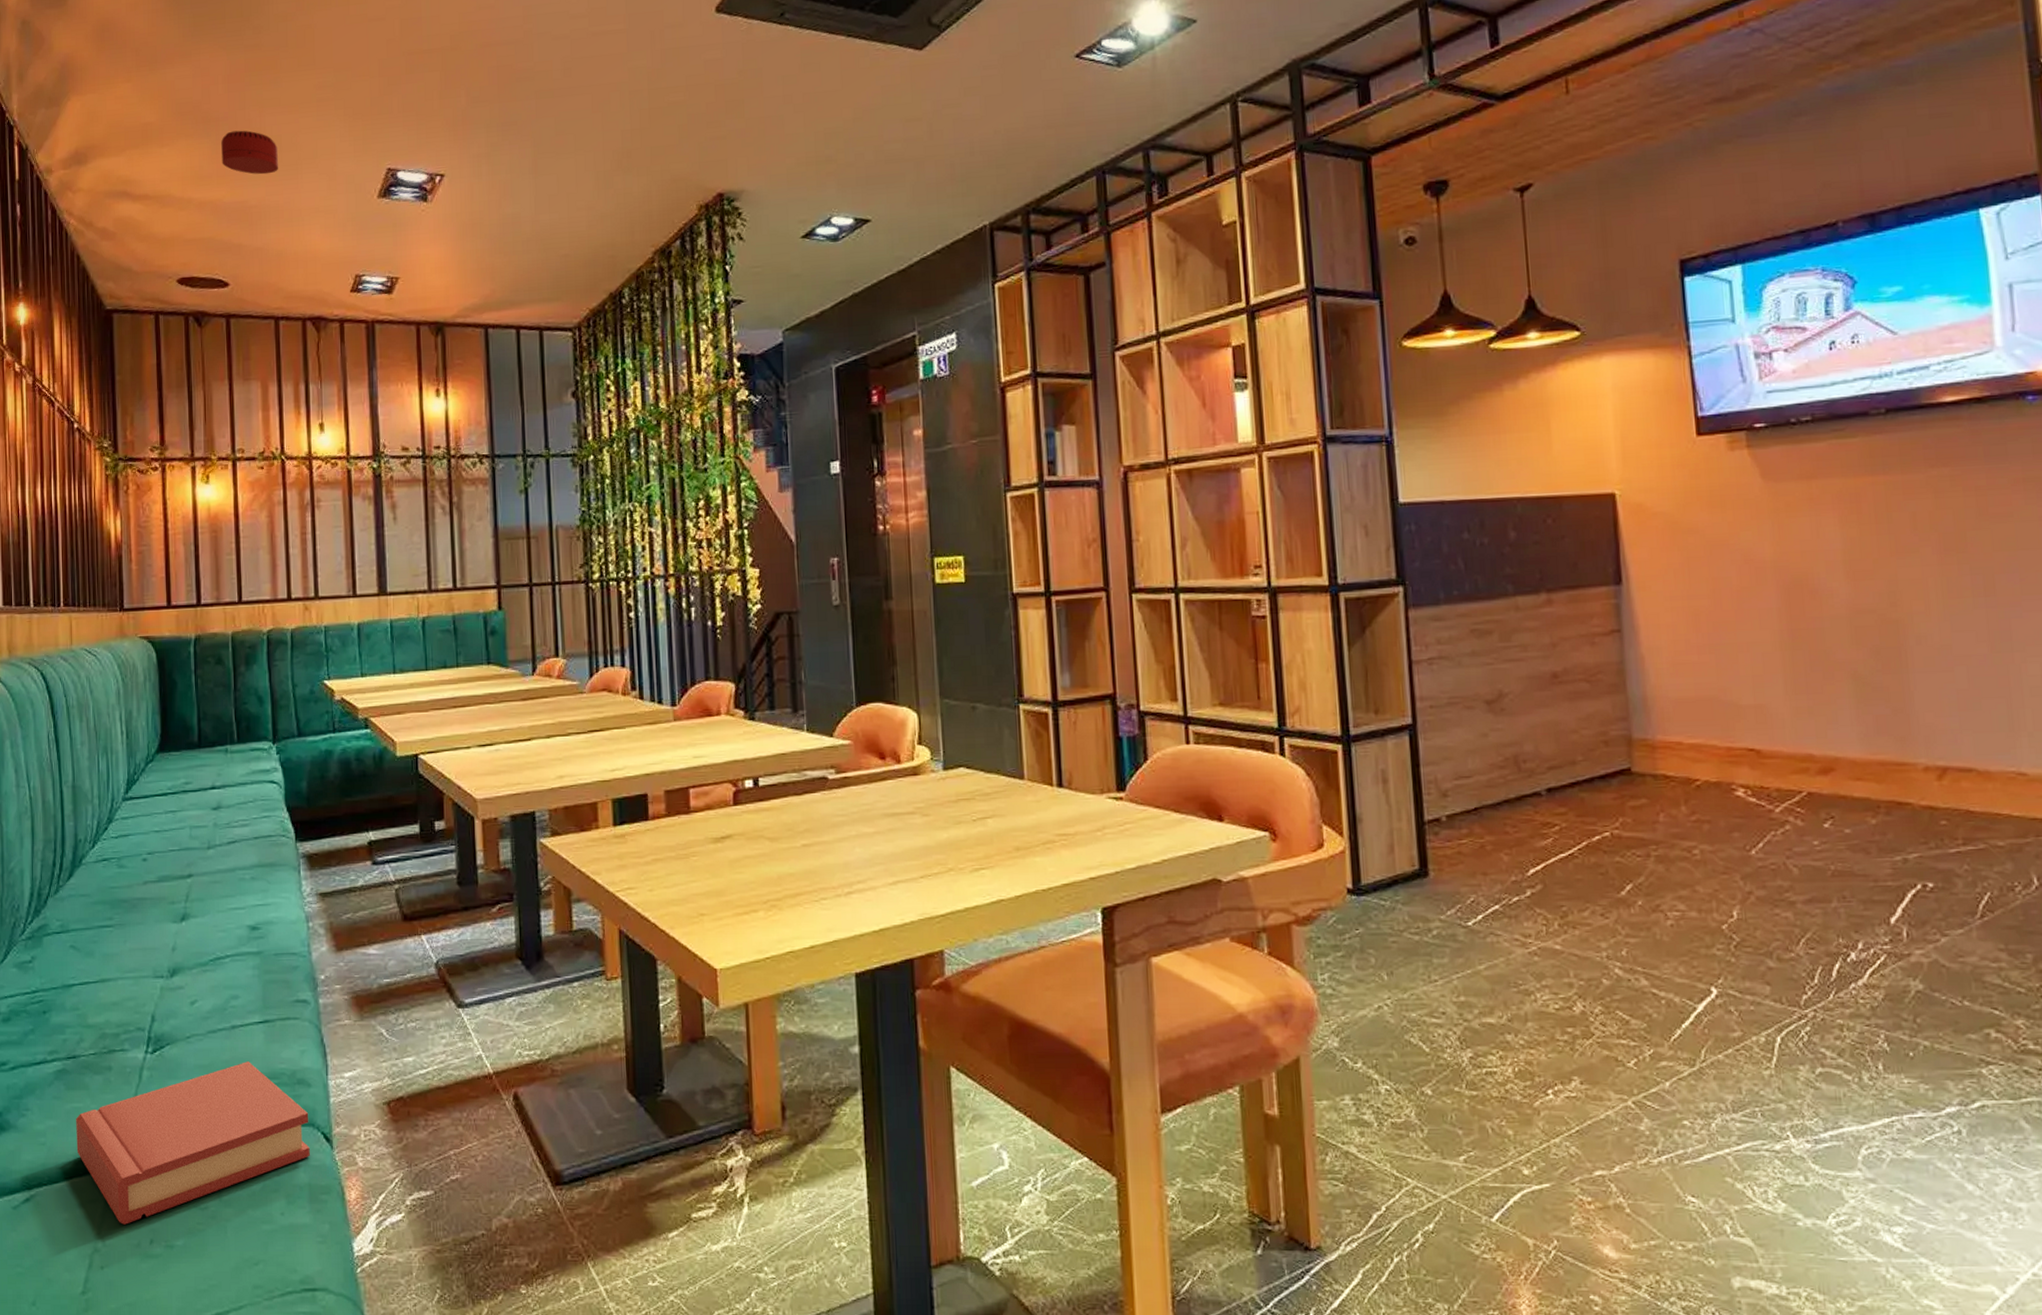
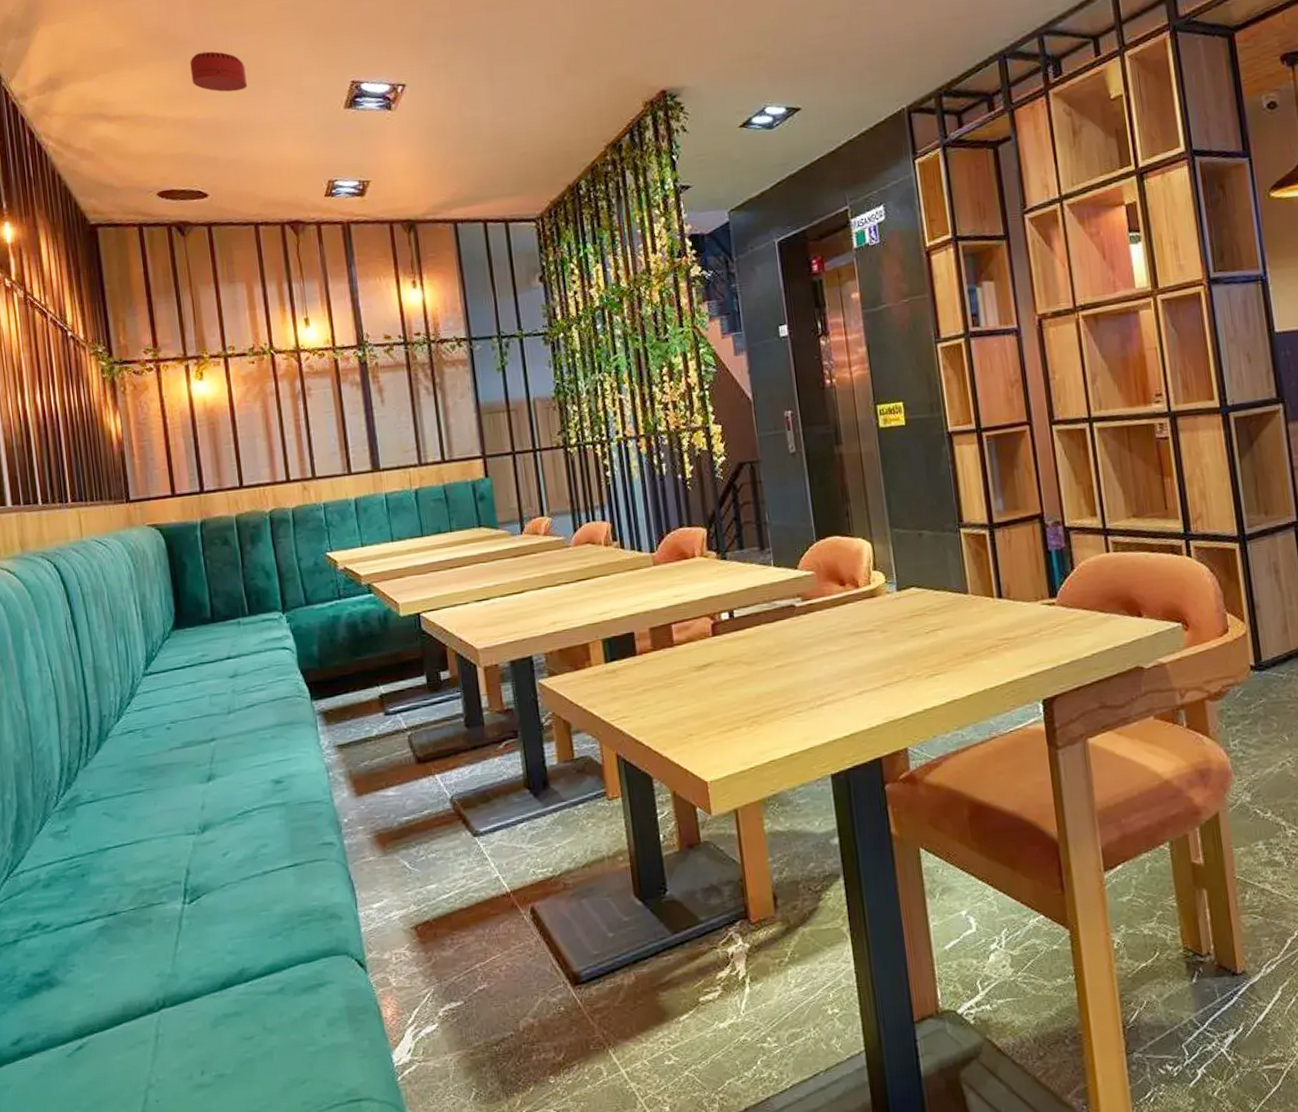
hardback book: present [76,1061,310,1225] -> none [121,902,346,1060]

